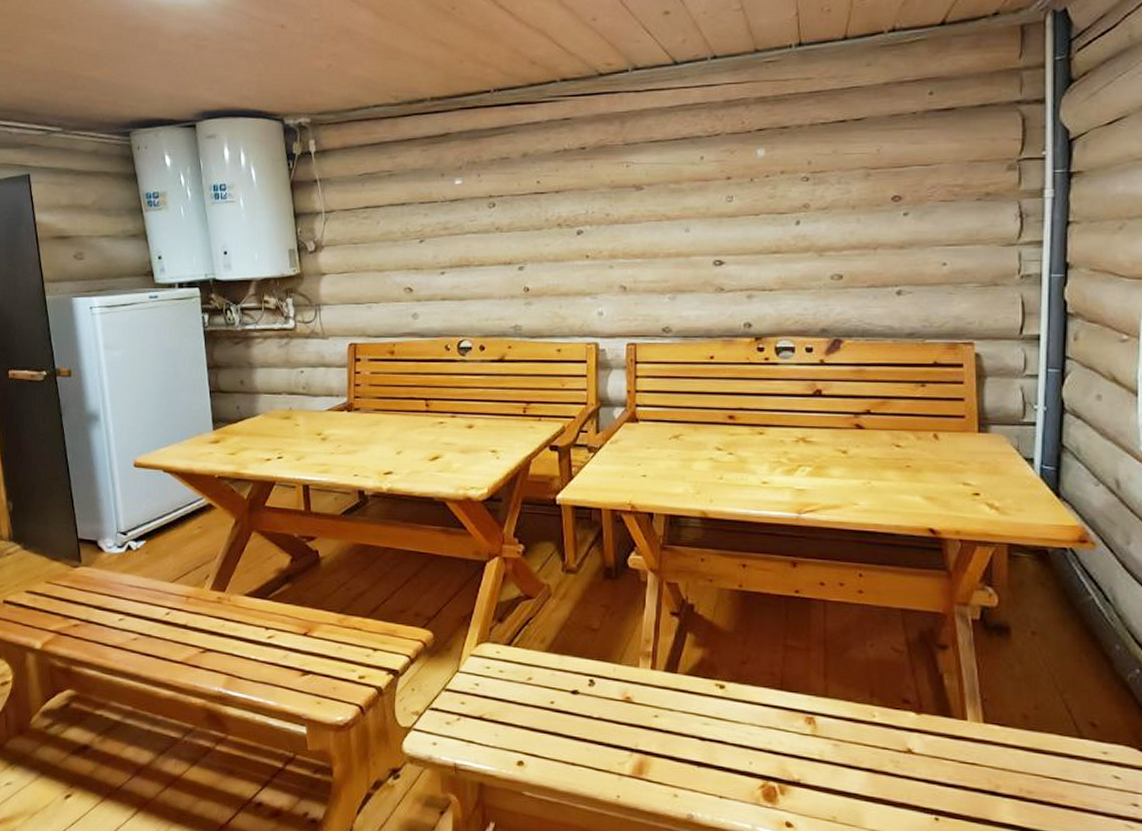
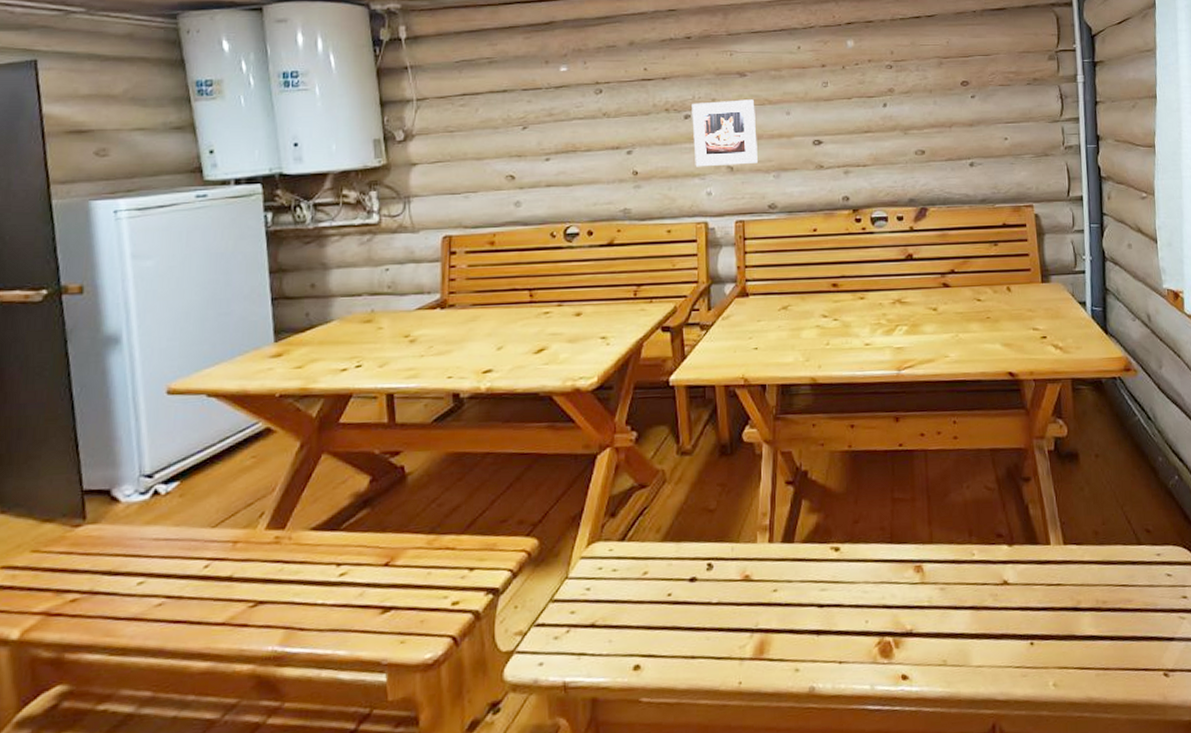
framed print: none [584,215,654,286] -> present [692,99,759,167]

